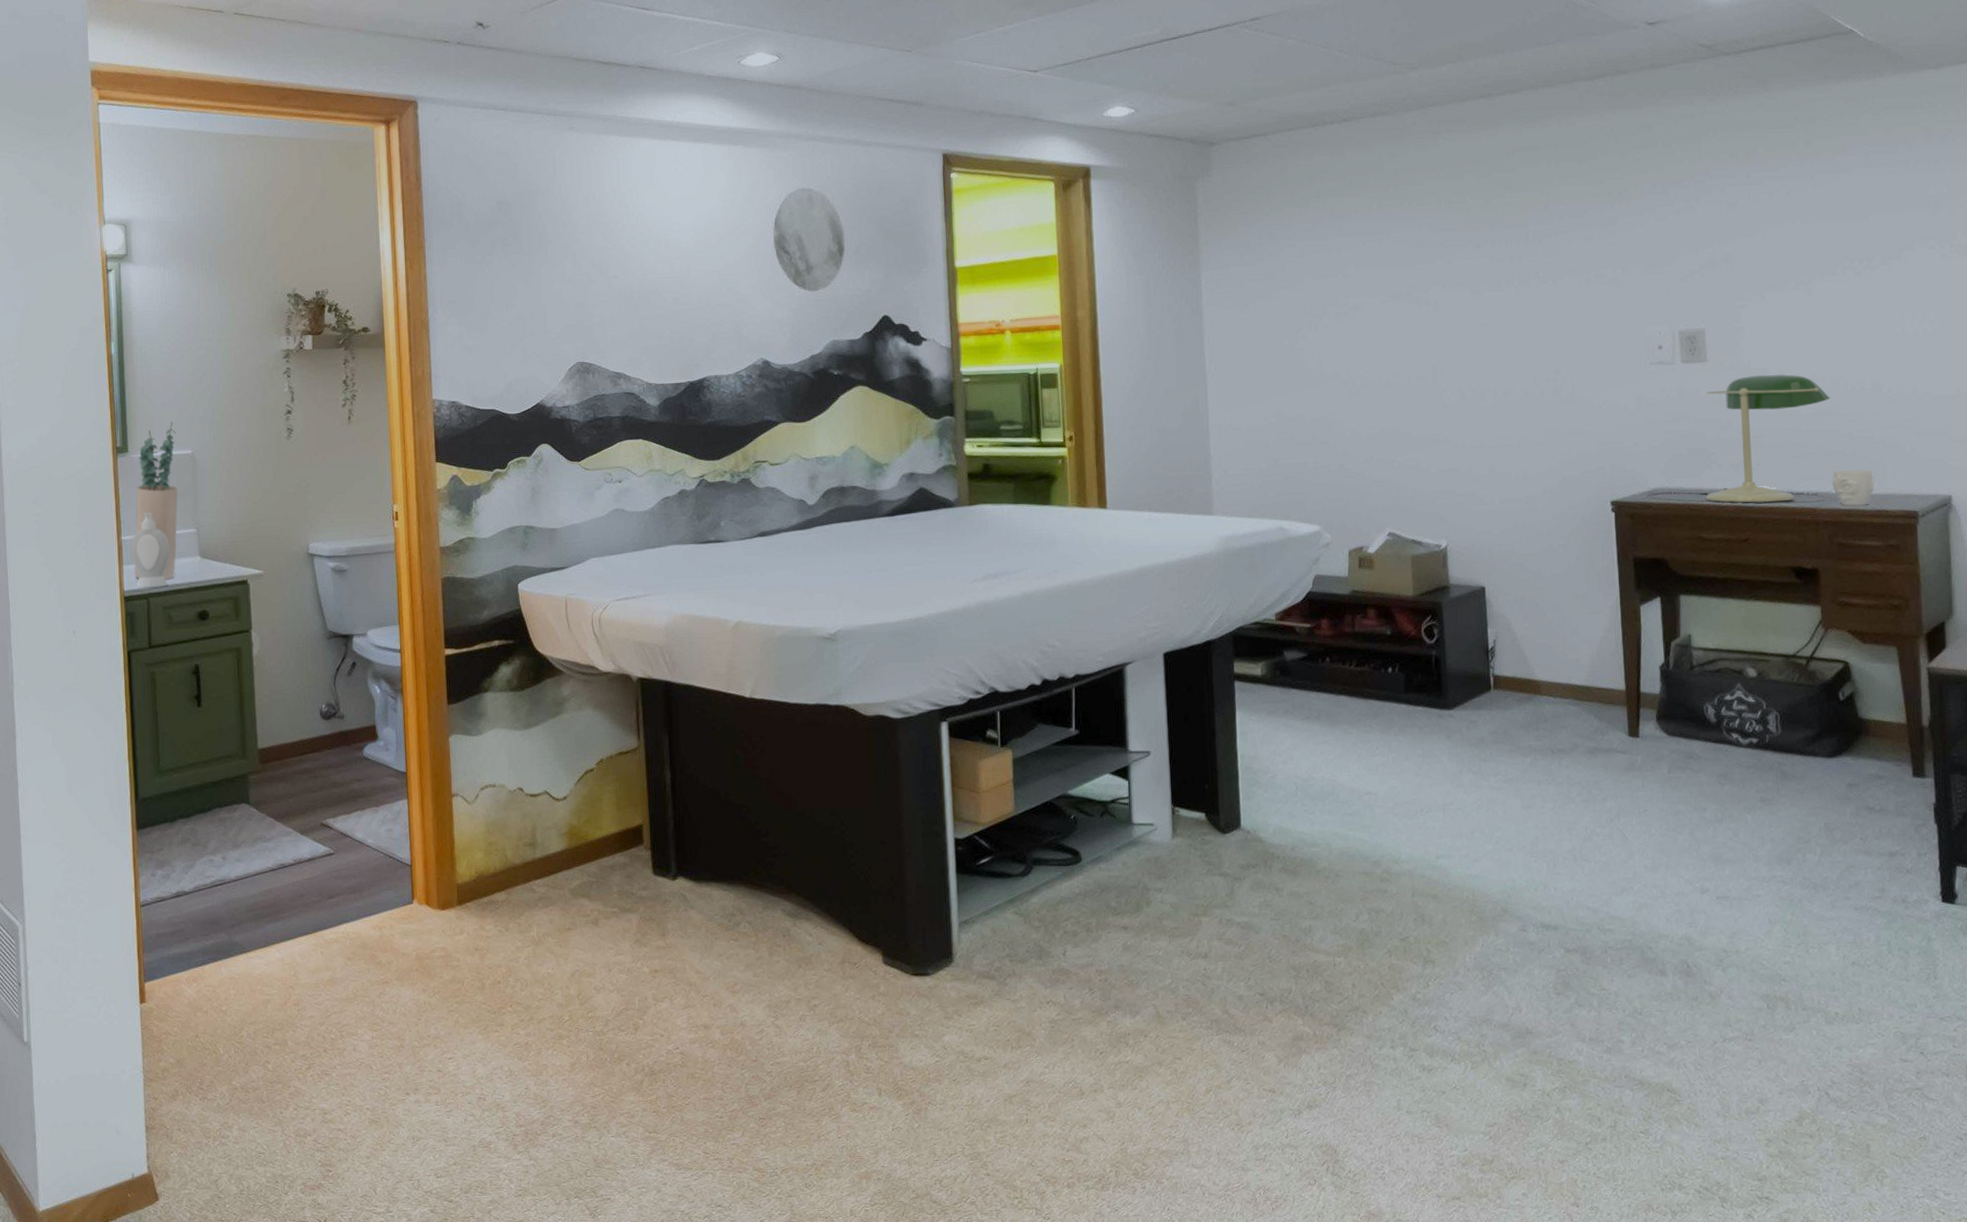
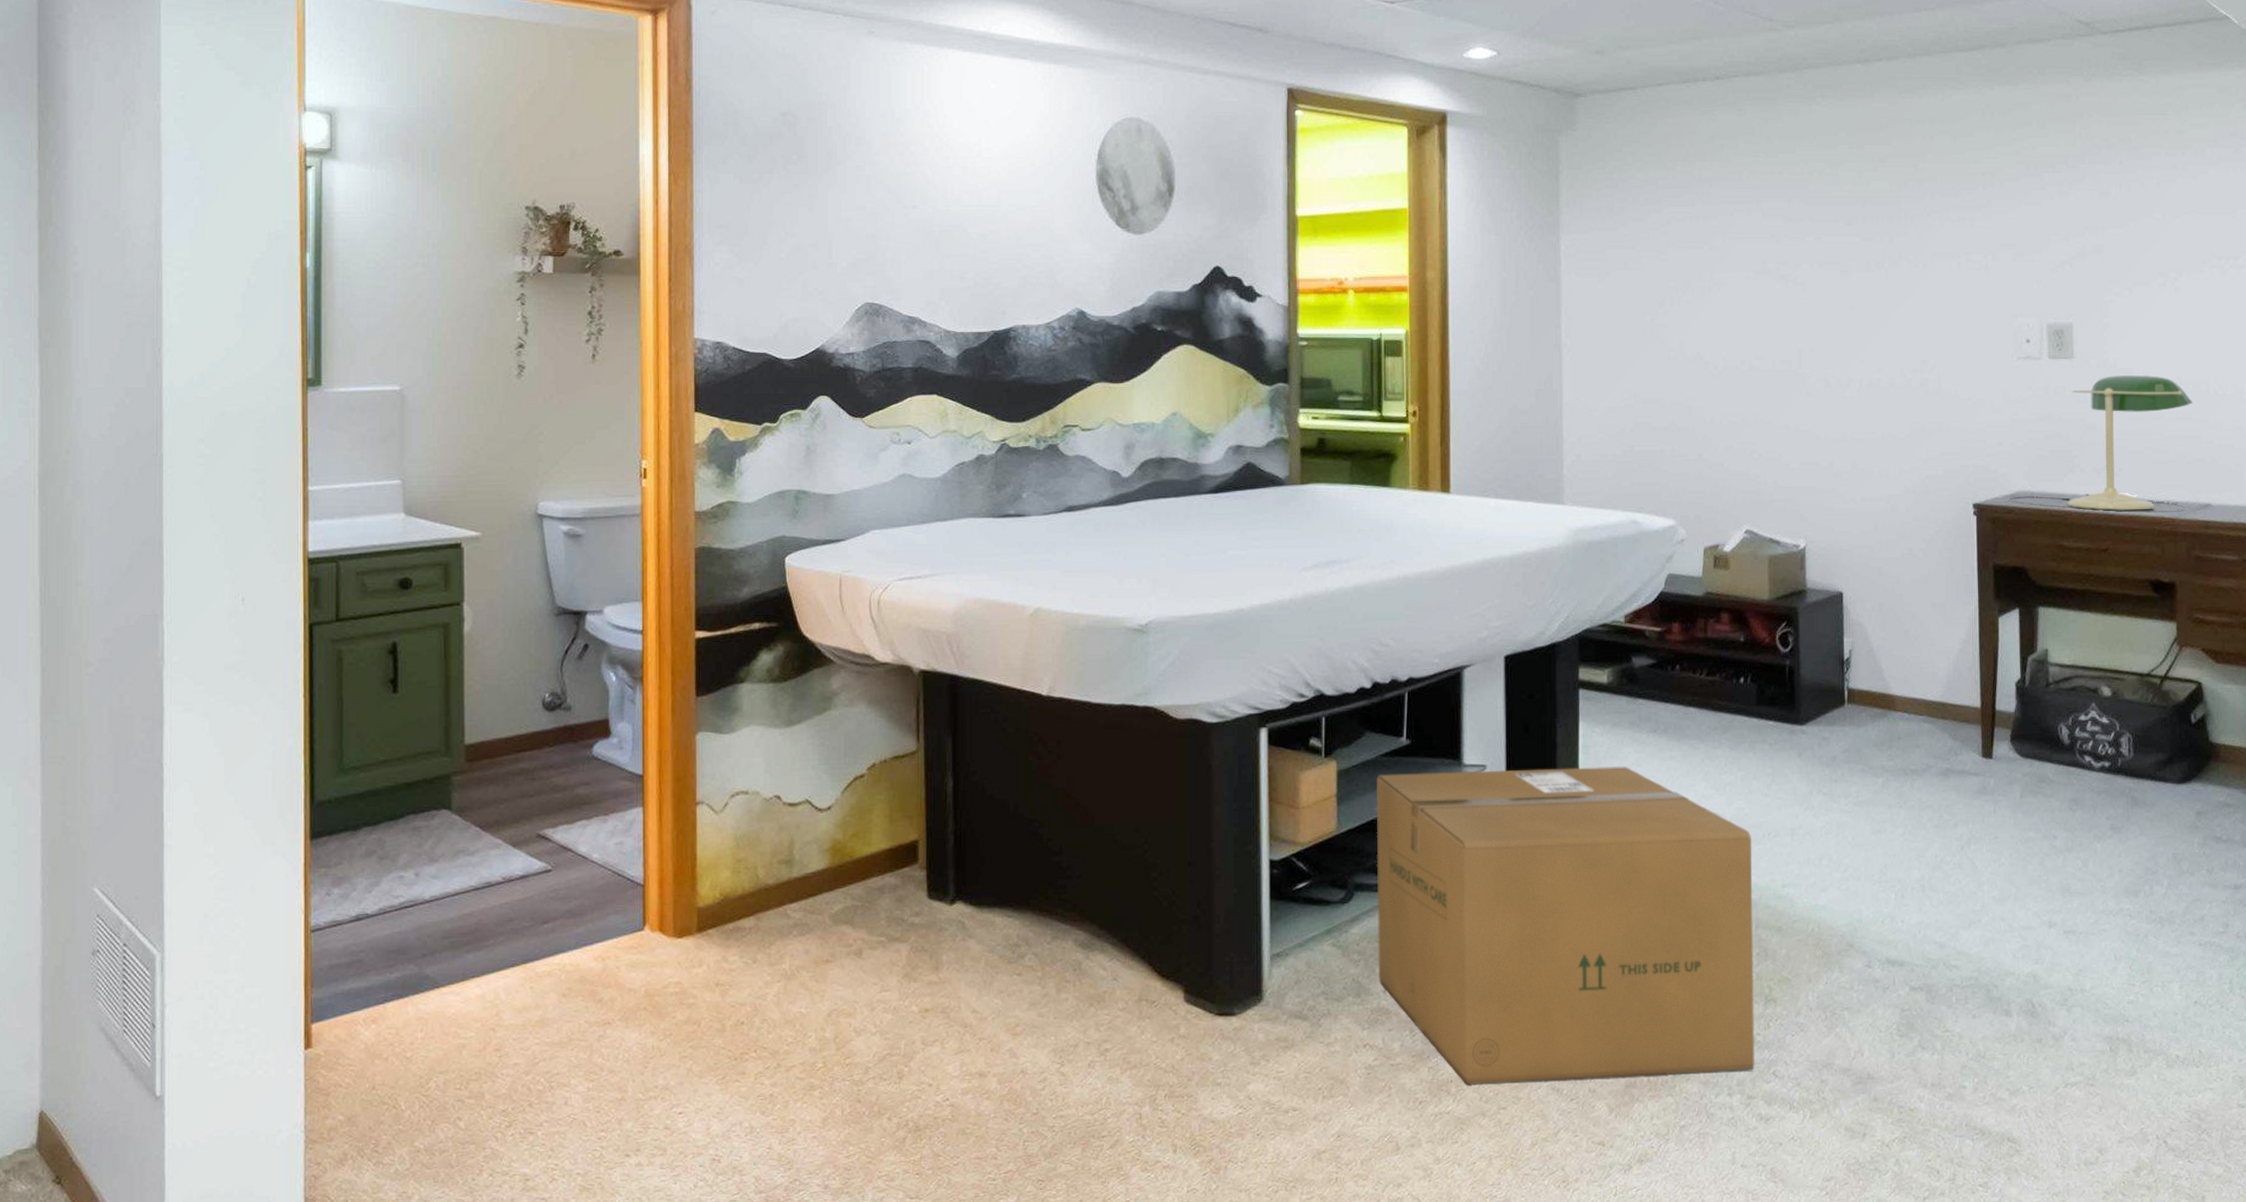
soap bottle: present [129,512,170,588] -> none [317,458,368,549]
vase: present [134,421,179,581] -> none [323,351,382,541]
box: none [1049,750,1416,1038] -> present [1376,766,1755,1086]
cup: present [1832,470,1875,507] -> none [2192,480,2233,518]

